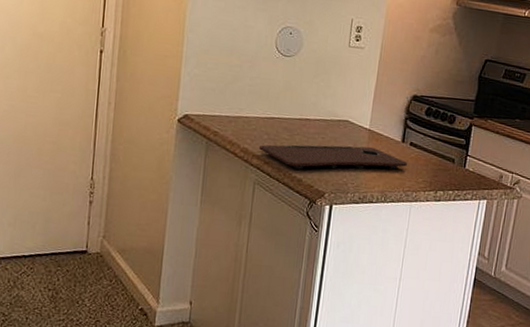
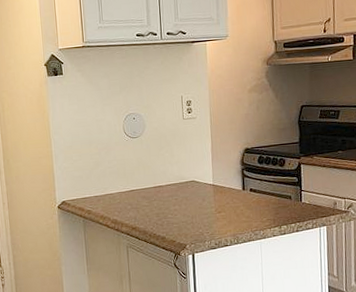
cutting board: present [260,144,407,170] -> none [126,199,251,229]

